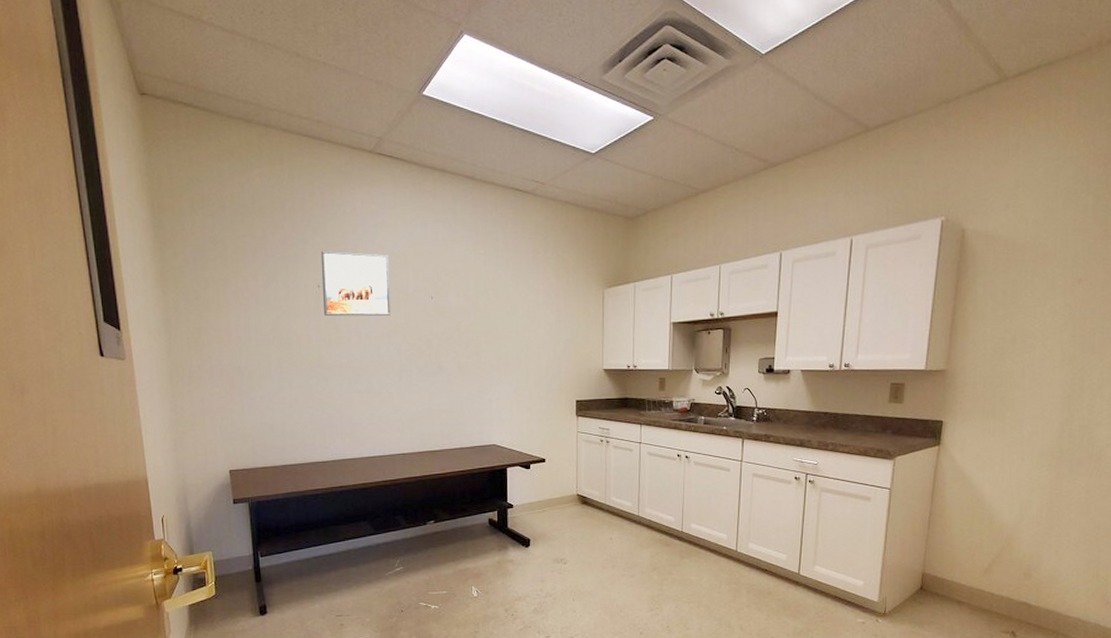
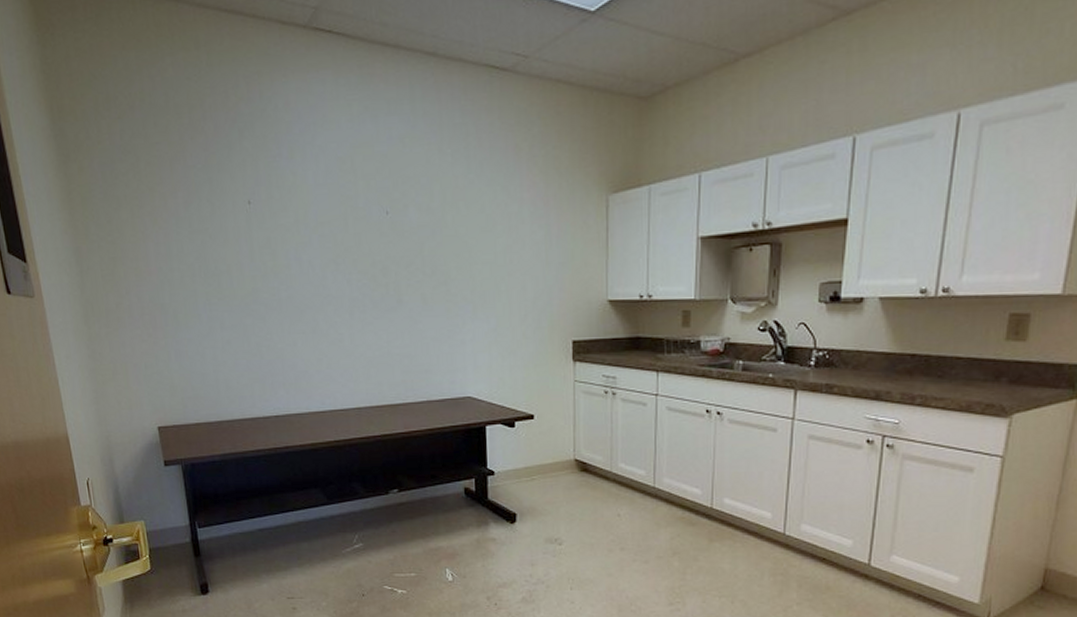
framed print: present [320,250,391,317] -> none [249,157,337,240]

